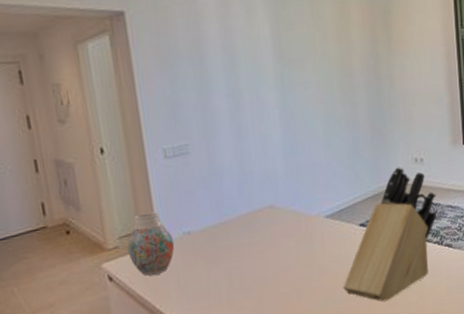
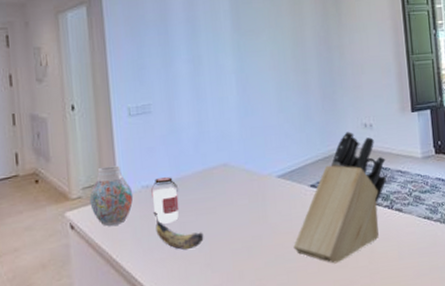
jar: none [192,222,224,271] -> present [150,177,180,224]
banana: none [197,257,251,297] -> present [153,211,204,250]

